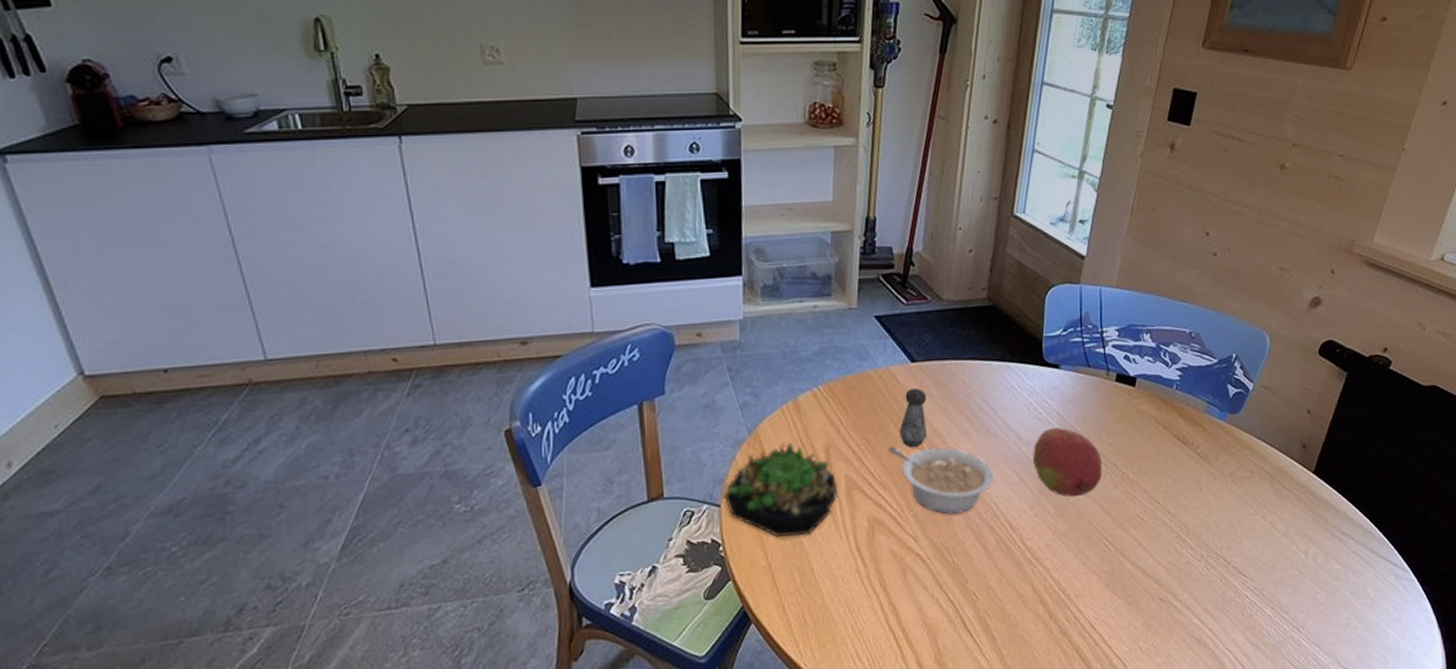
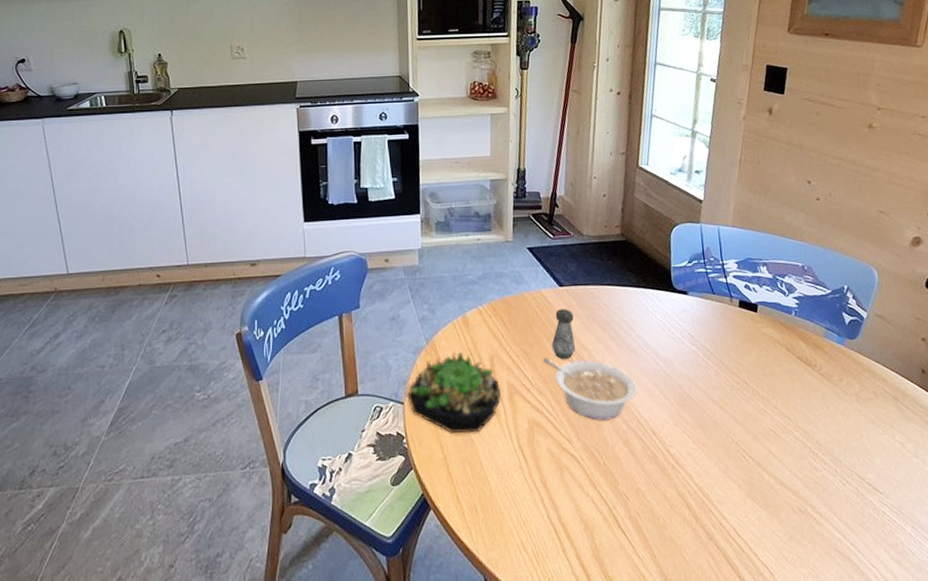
fruit: present [1033,426,1102,498] -> none [669,345,734,410]

